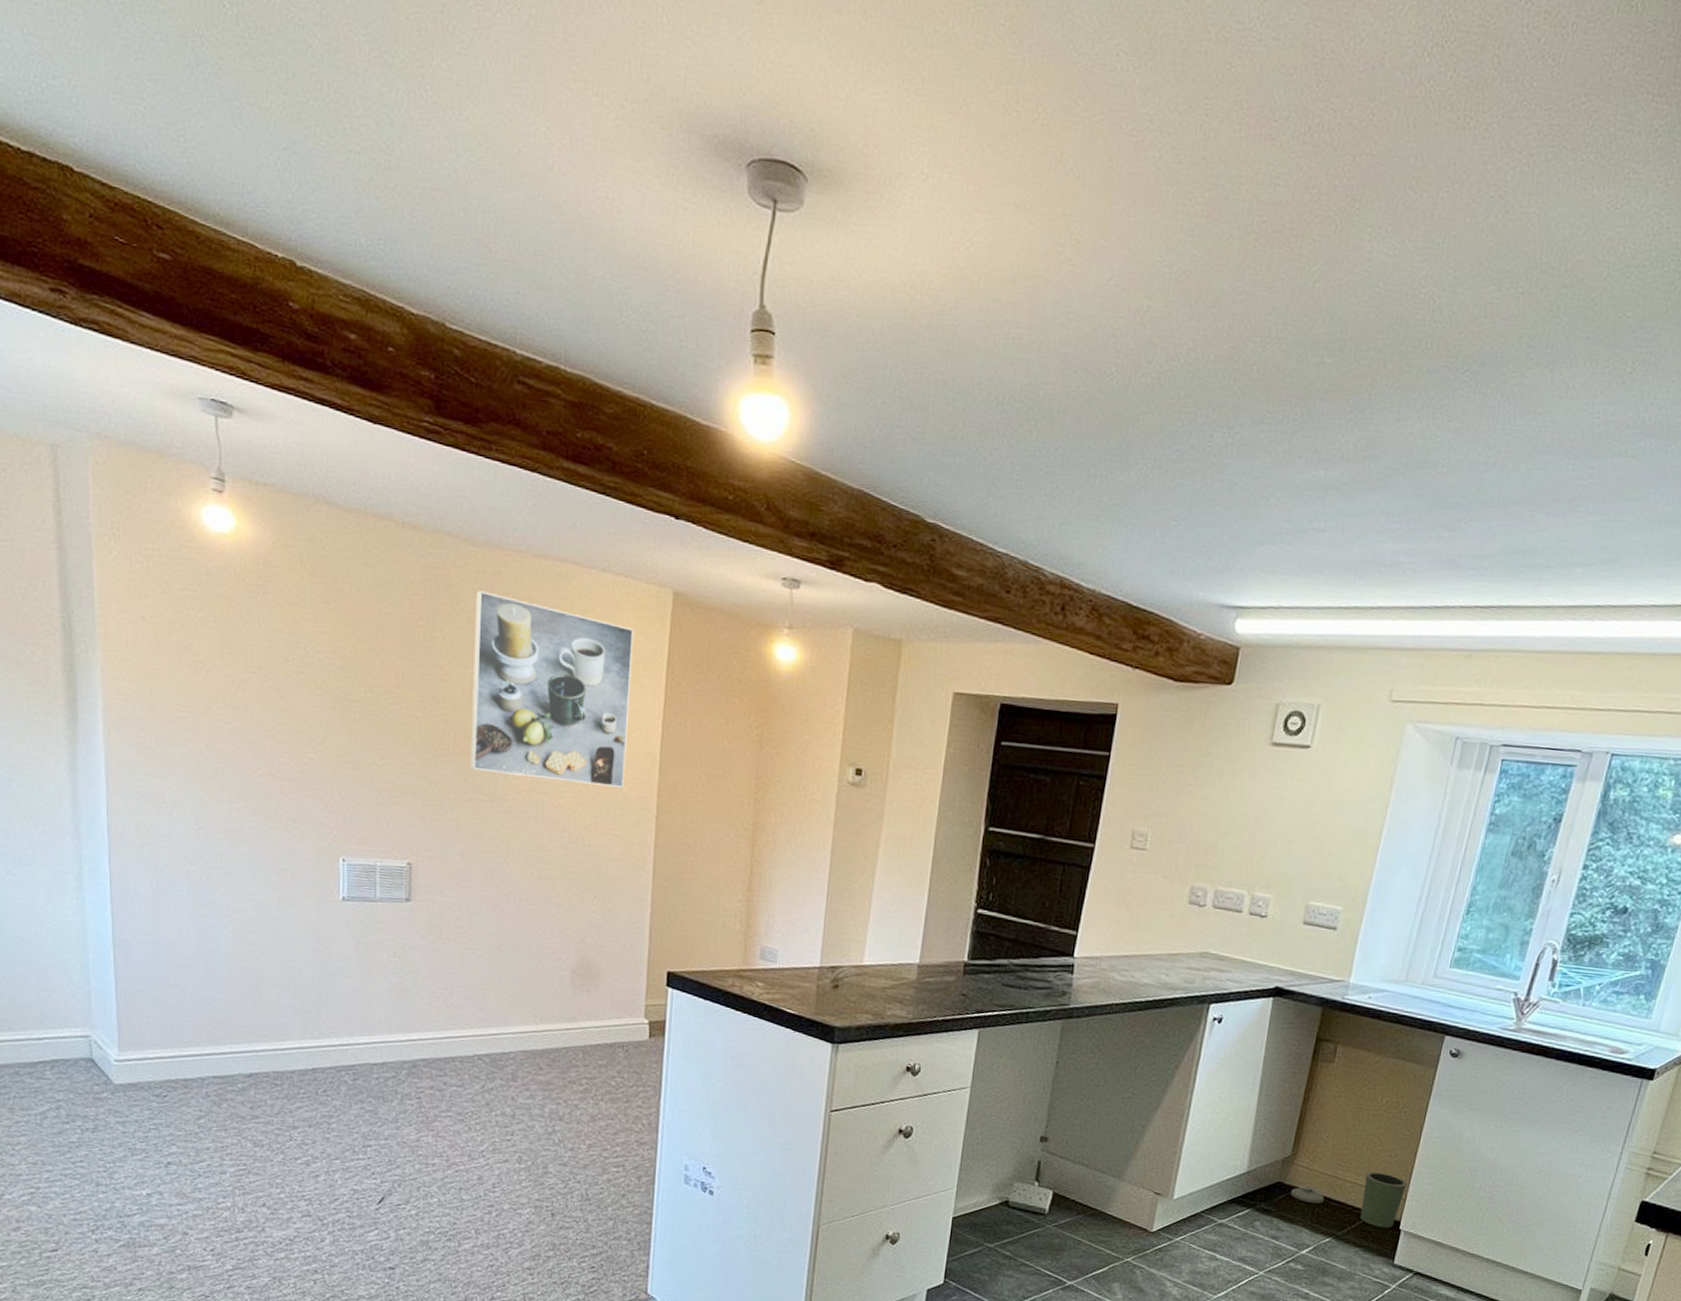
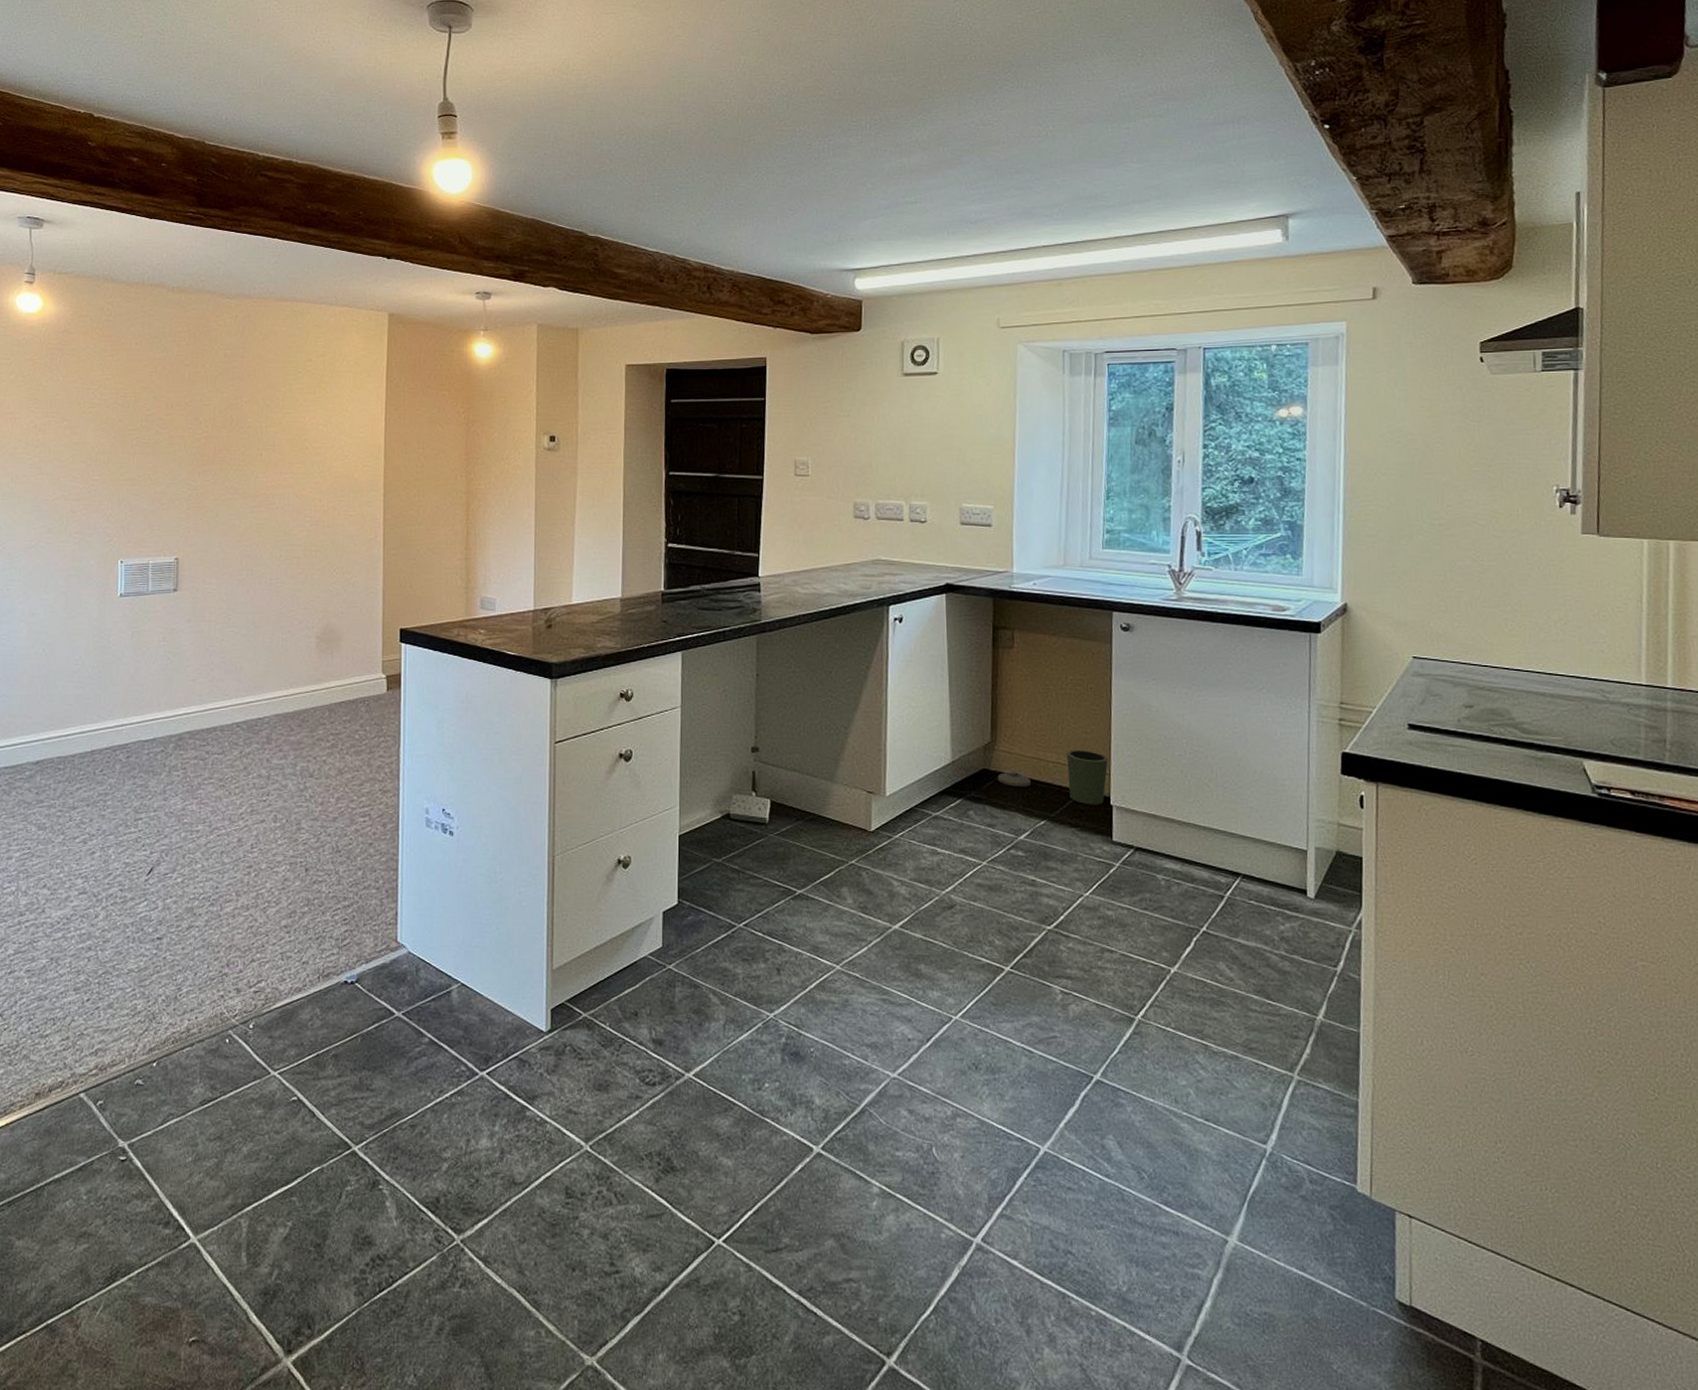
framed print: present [470,590,634,788] -> none [227,332,358,475]

